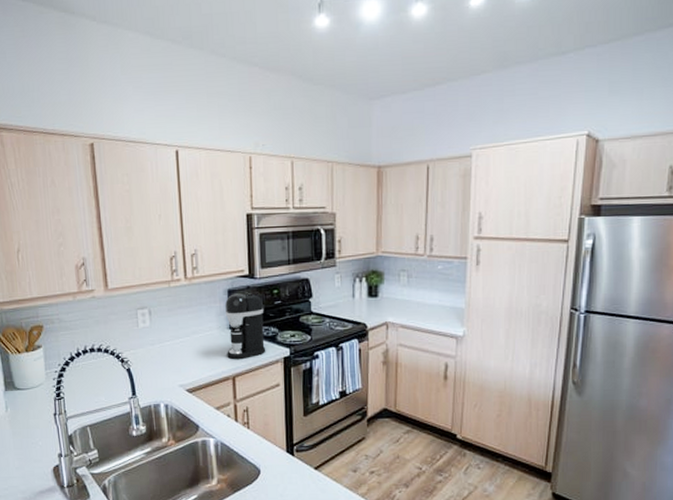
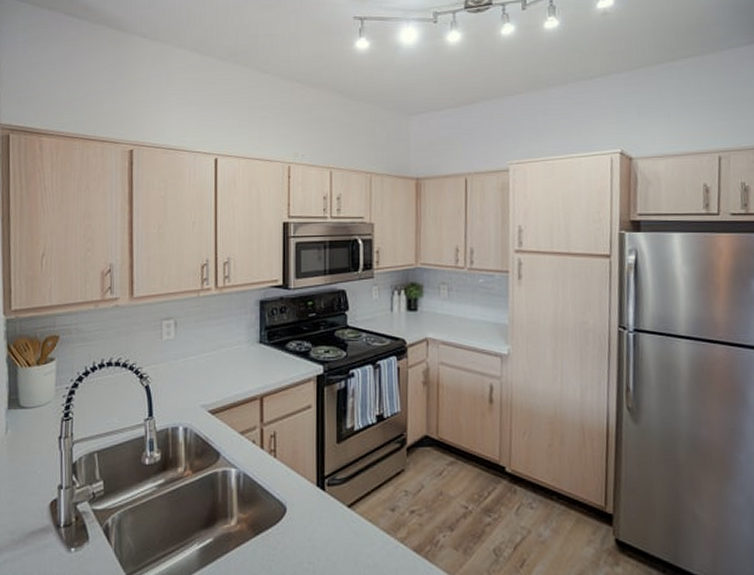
coffee maker: present [225,293,266,359] -> none [255,305,298,376]

